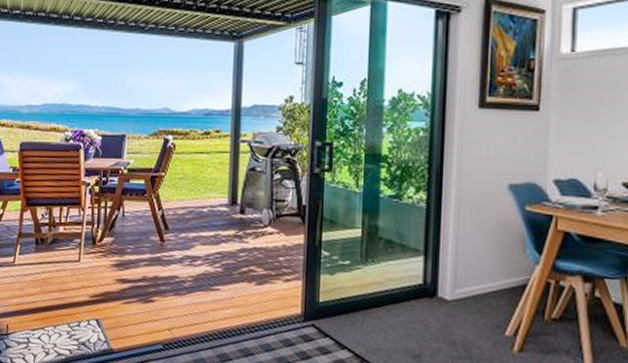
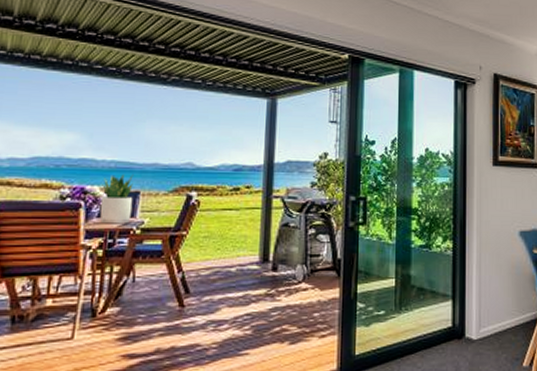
planter: none [95,119,121,164] -> present [99,174,134,224]

